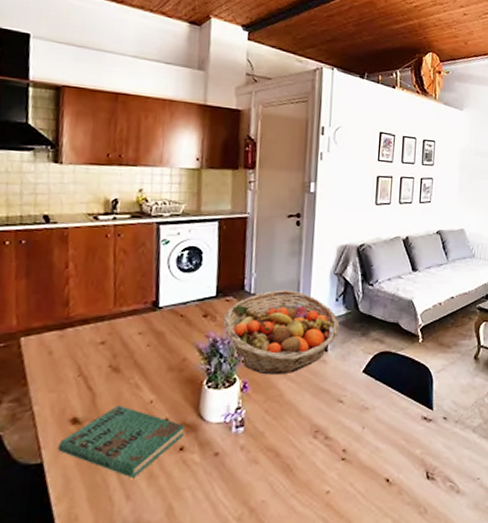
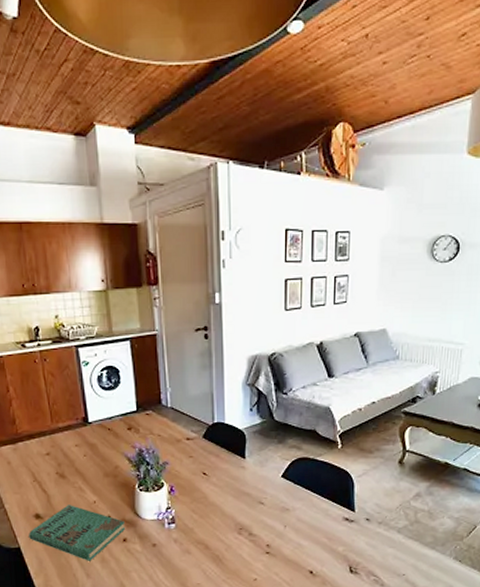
fruit basket: present [223,290,340,375] -> none [145,402,255,480]

